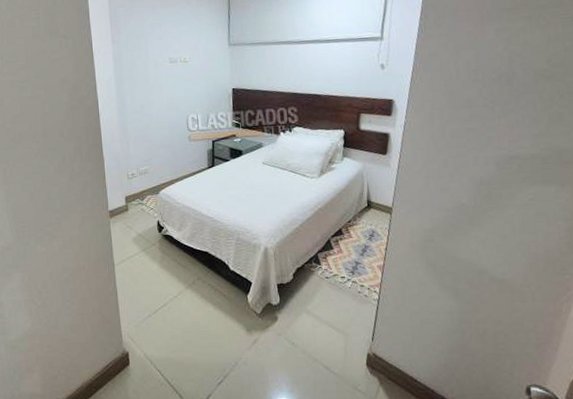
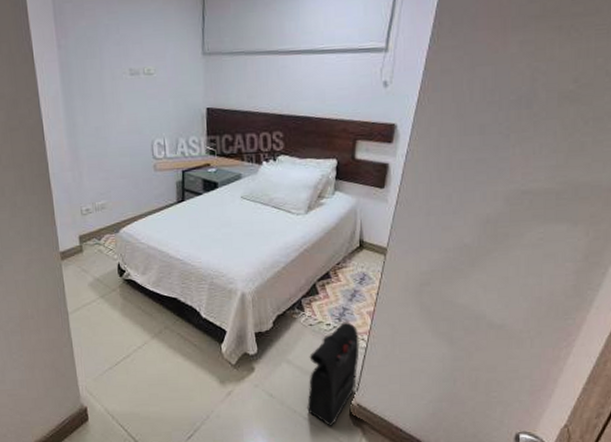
backpack: none [326,275,373,375] -> present [307,322,360,426]

